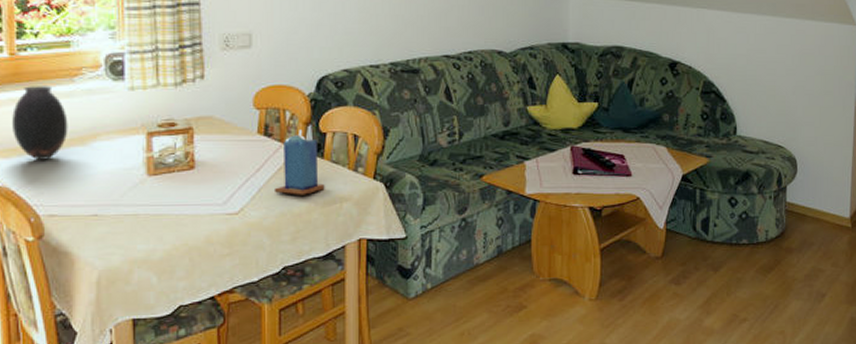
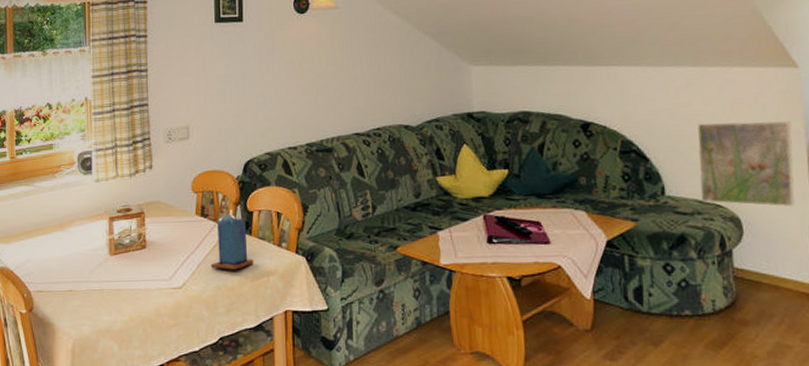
vase: present [12,86,68,160] -> none [12,182,51,244]
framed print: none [766,70,845,150] -> present [697,121,795,207]

